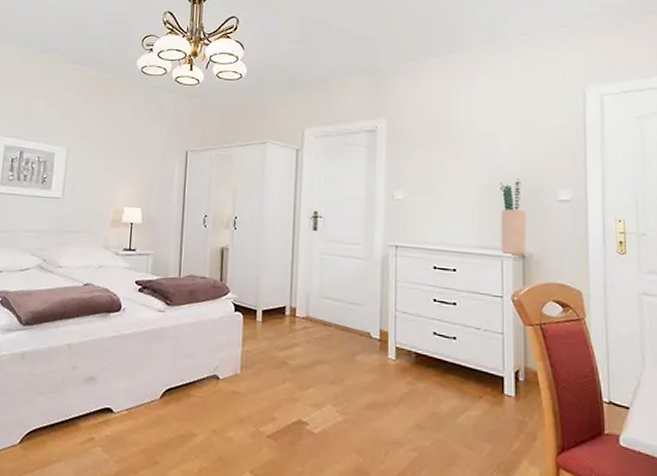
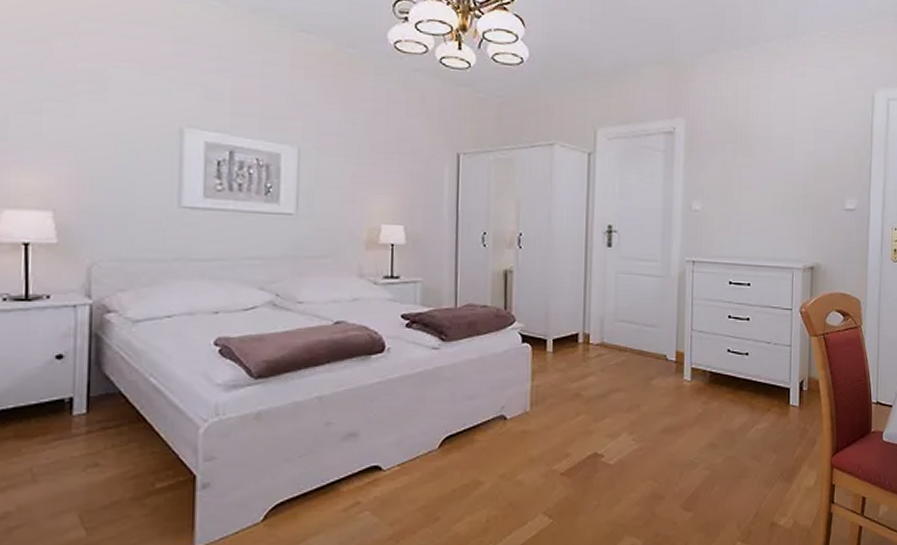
vase: present [500,178,527,256] -> none [791,186,816,267]

